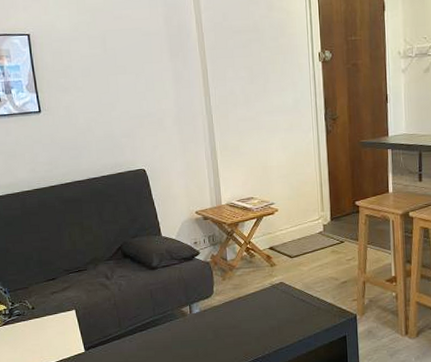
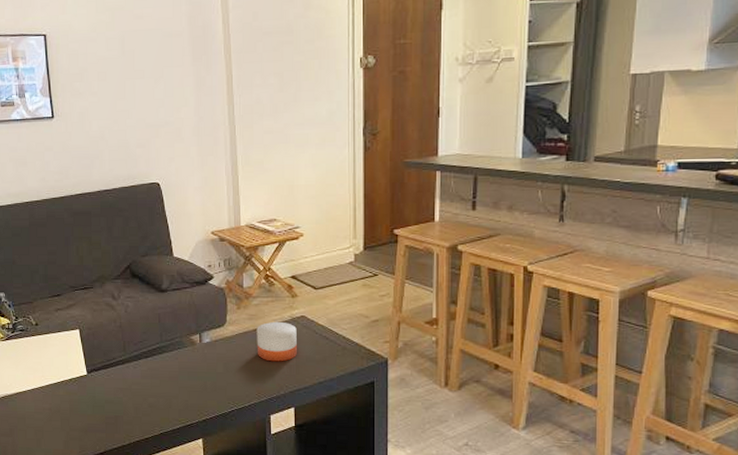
candle: none [241,289,278,326] -> present [256,321,297,362]

